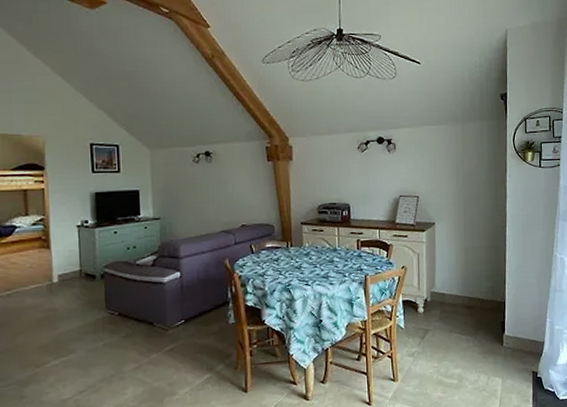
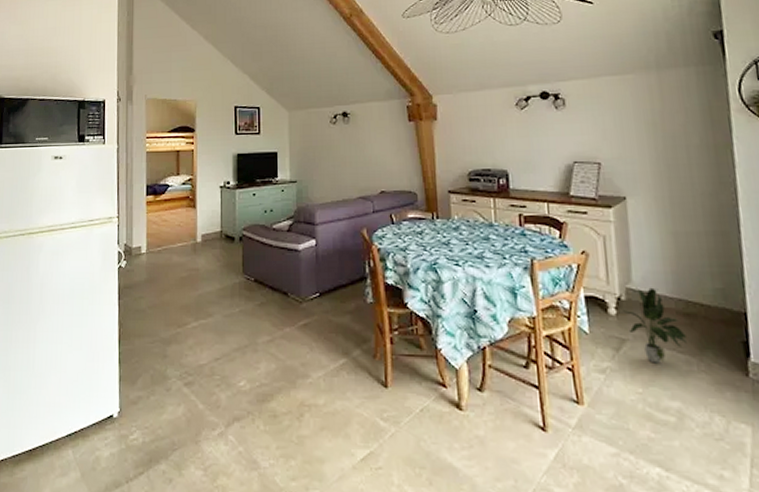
potted plant: none [428,290,469,345] -> present [623,287,688,364]

